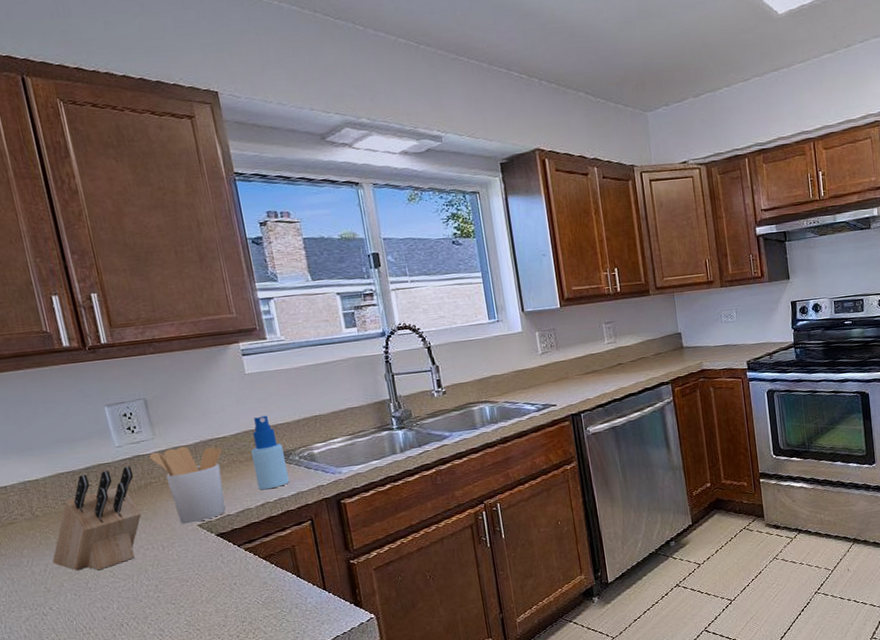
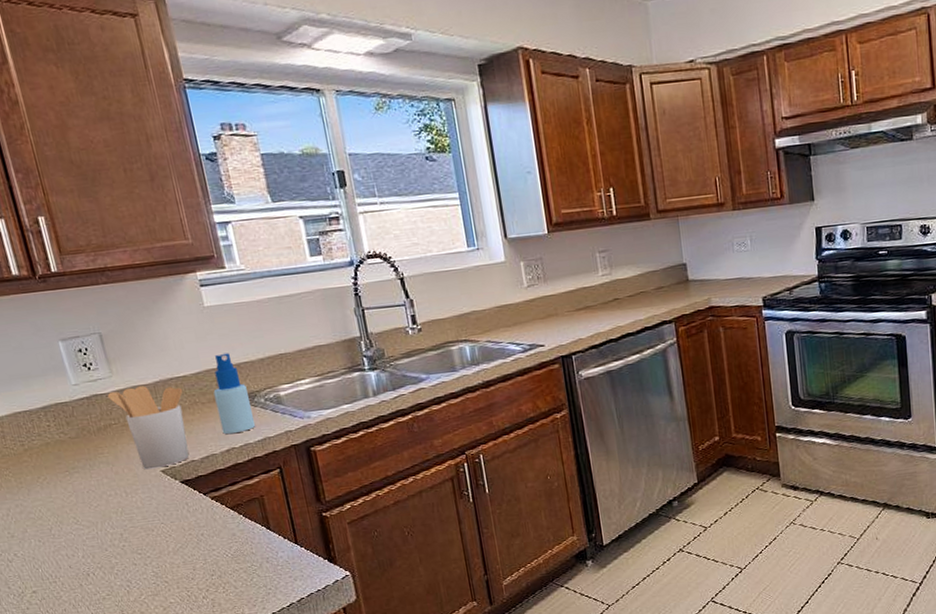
knife block: present [52,466,142,571] -> none [14,406,103,517]

